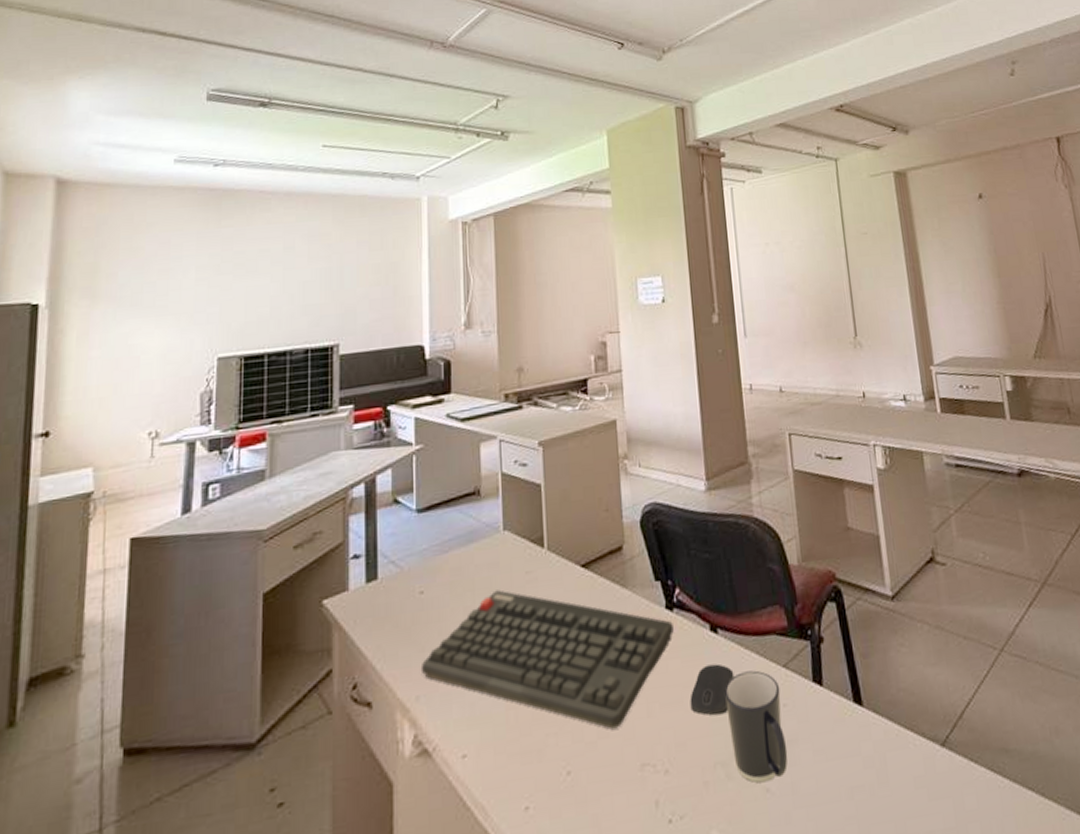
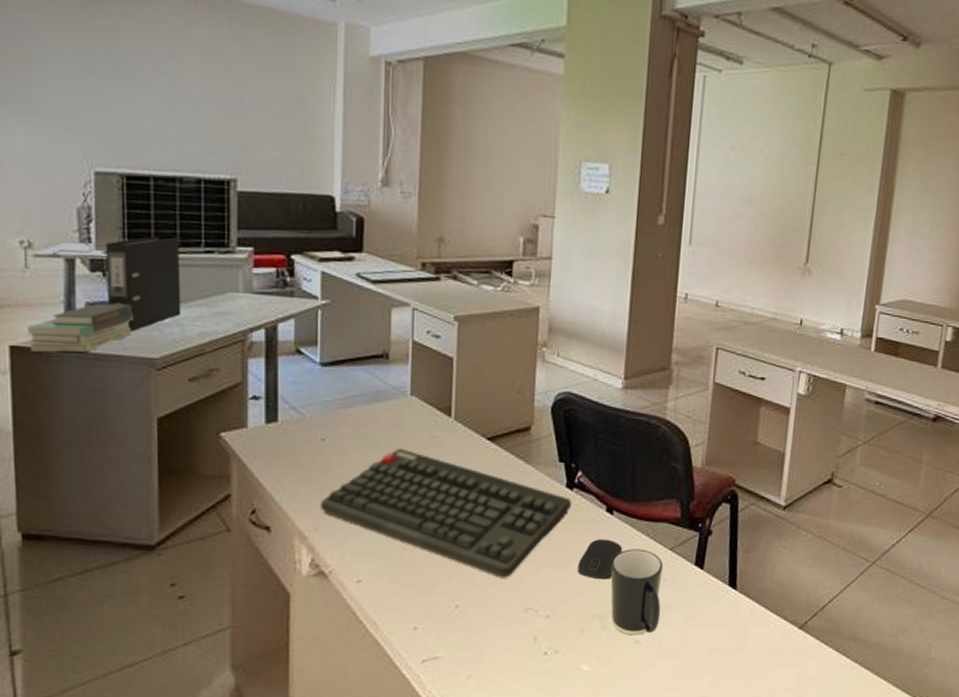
books: none [148,478,244,541] -> present [28,303,133,353]
binder: none [221,406,289,506] -> present [105,235,182,332]

